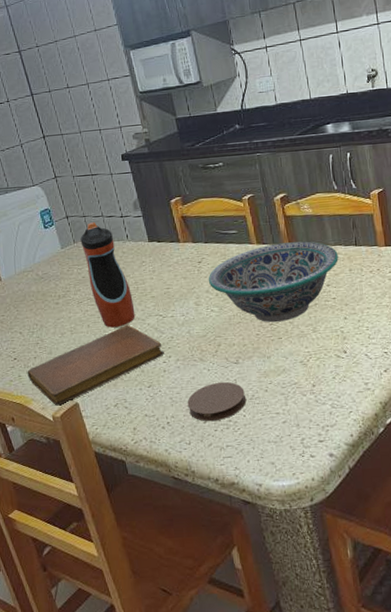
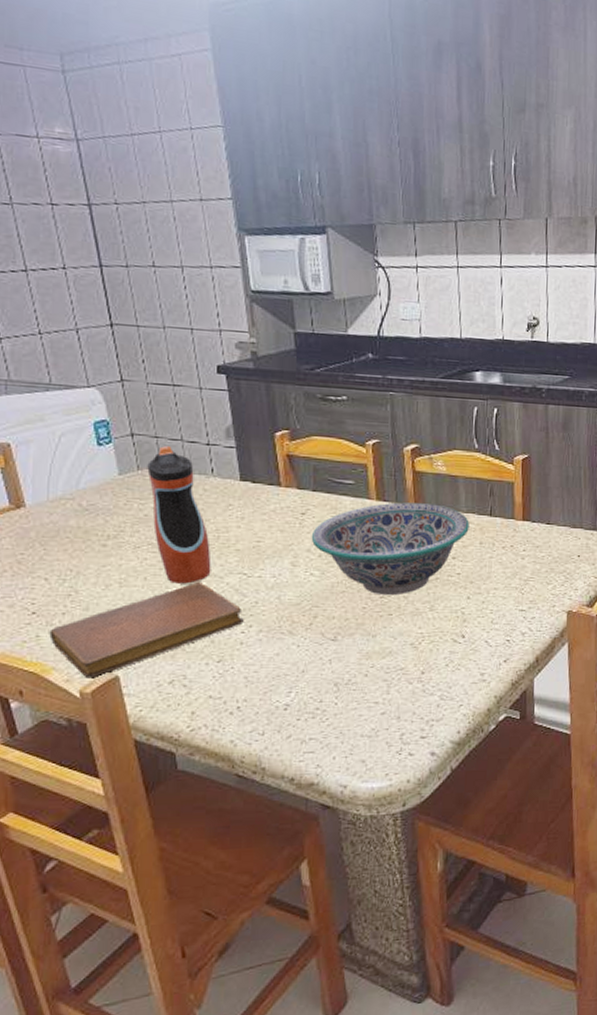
coaster: present [187,381,247,422] -> none [266,661,341,709]

